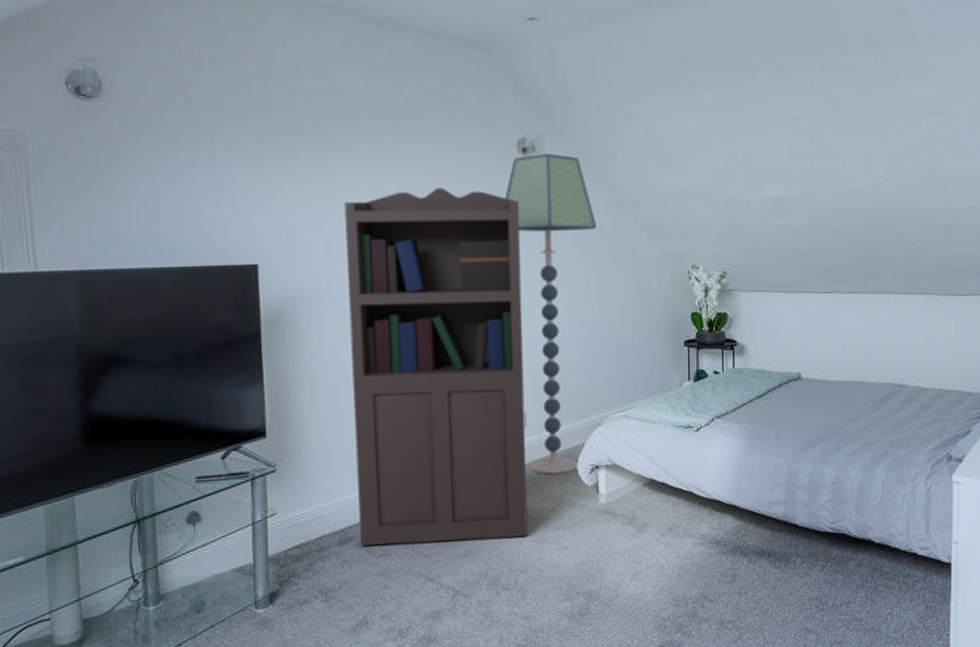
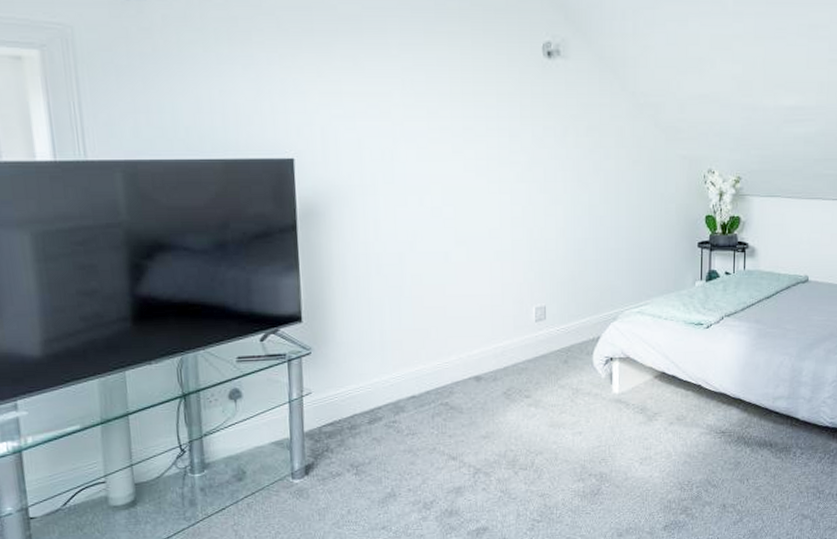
bookcase: present [344,187,528,546] -> none [376,88,545,425]
floor lamp: present [505,154,596,475] -> none [529,57,617,365]

